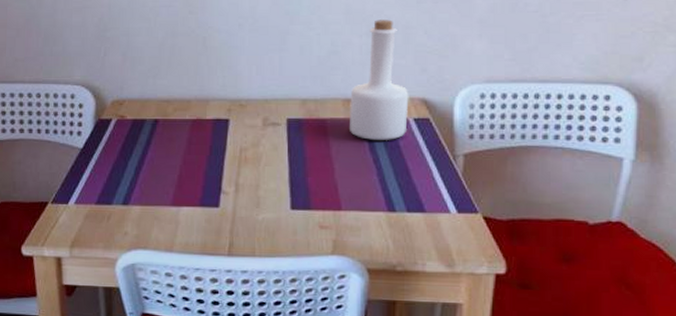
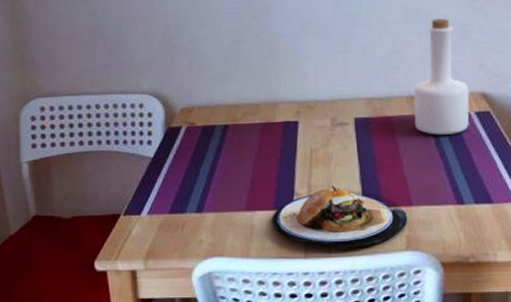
plate: none [197,185,336,249] -> present [271,185,408,248]

